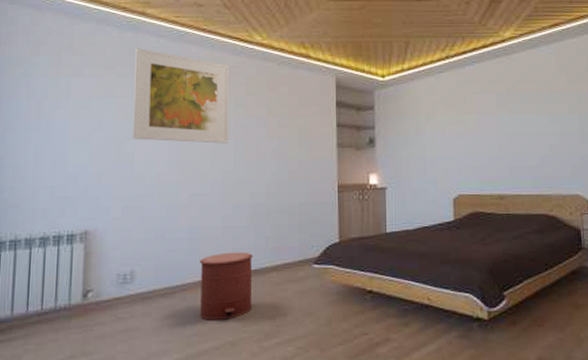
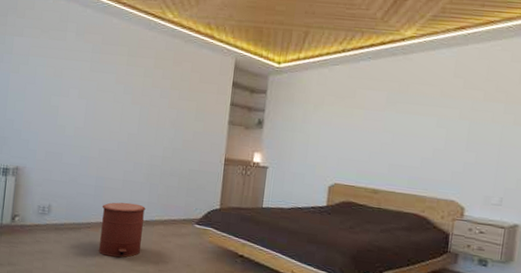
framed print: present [133,48,230,143] -> none [58,16,143,109]

